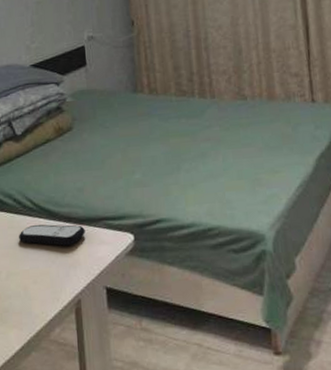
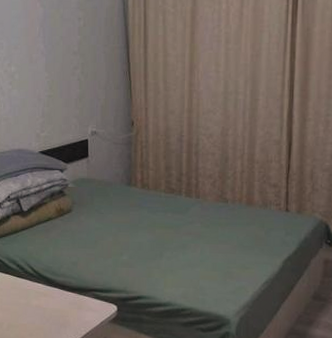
remote control: present [19,224,85,246] -> none [20,288,76,309]

